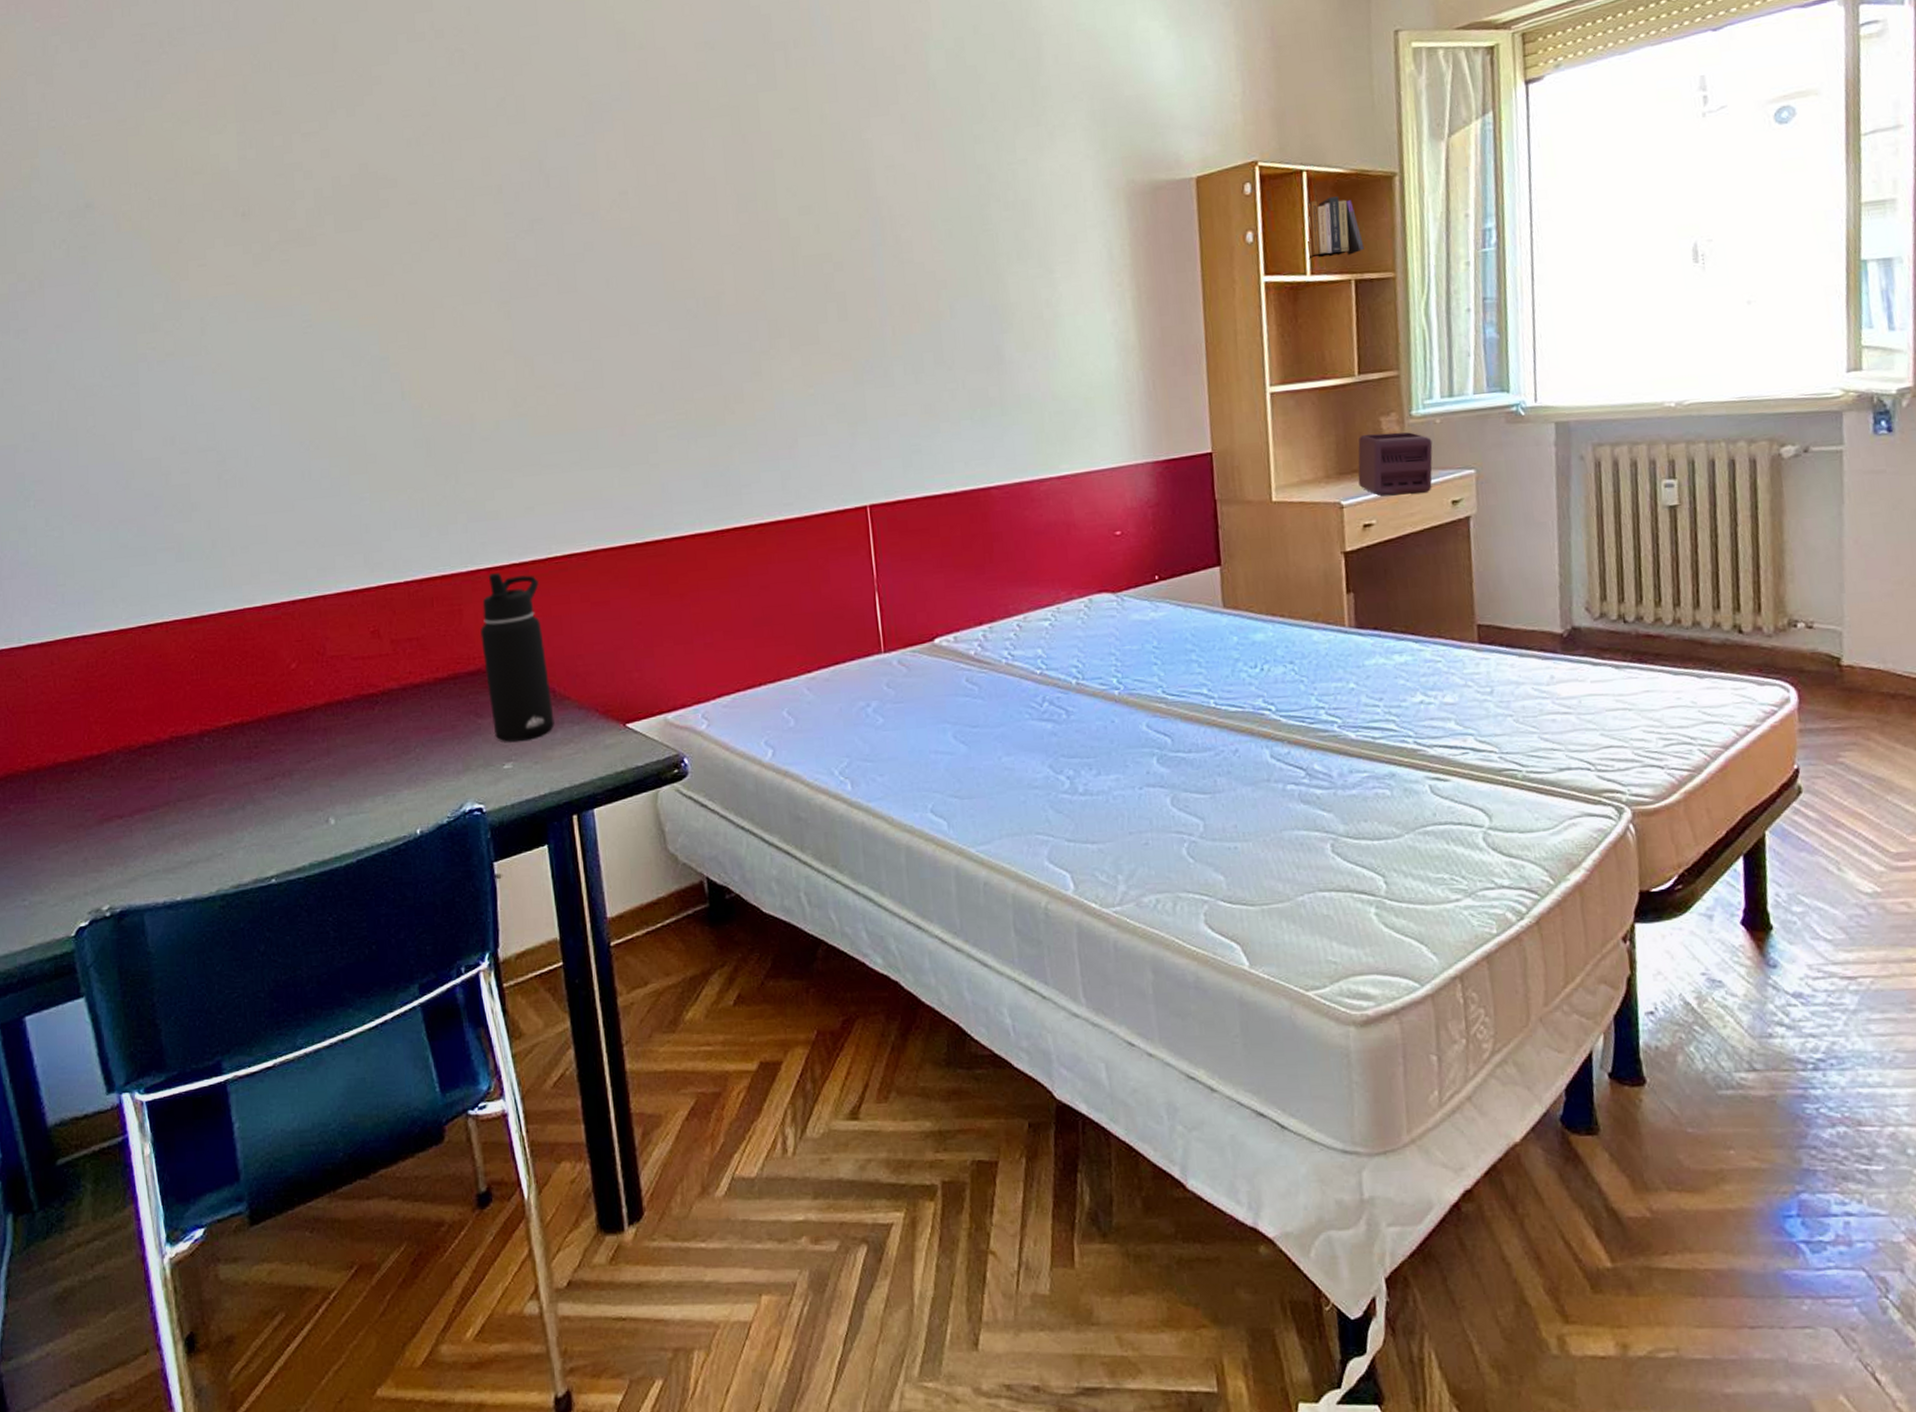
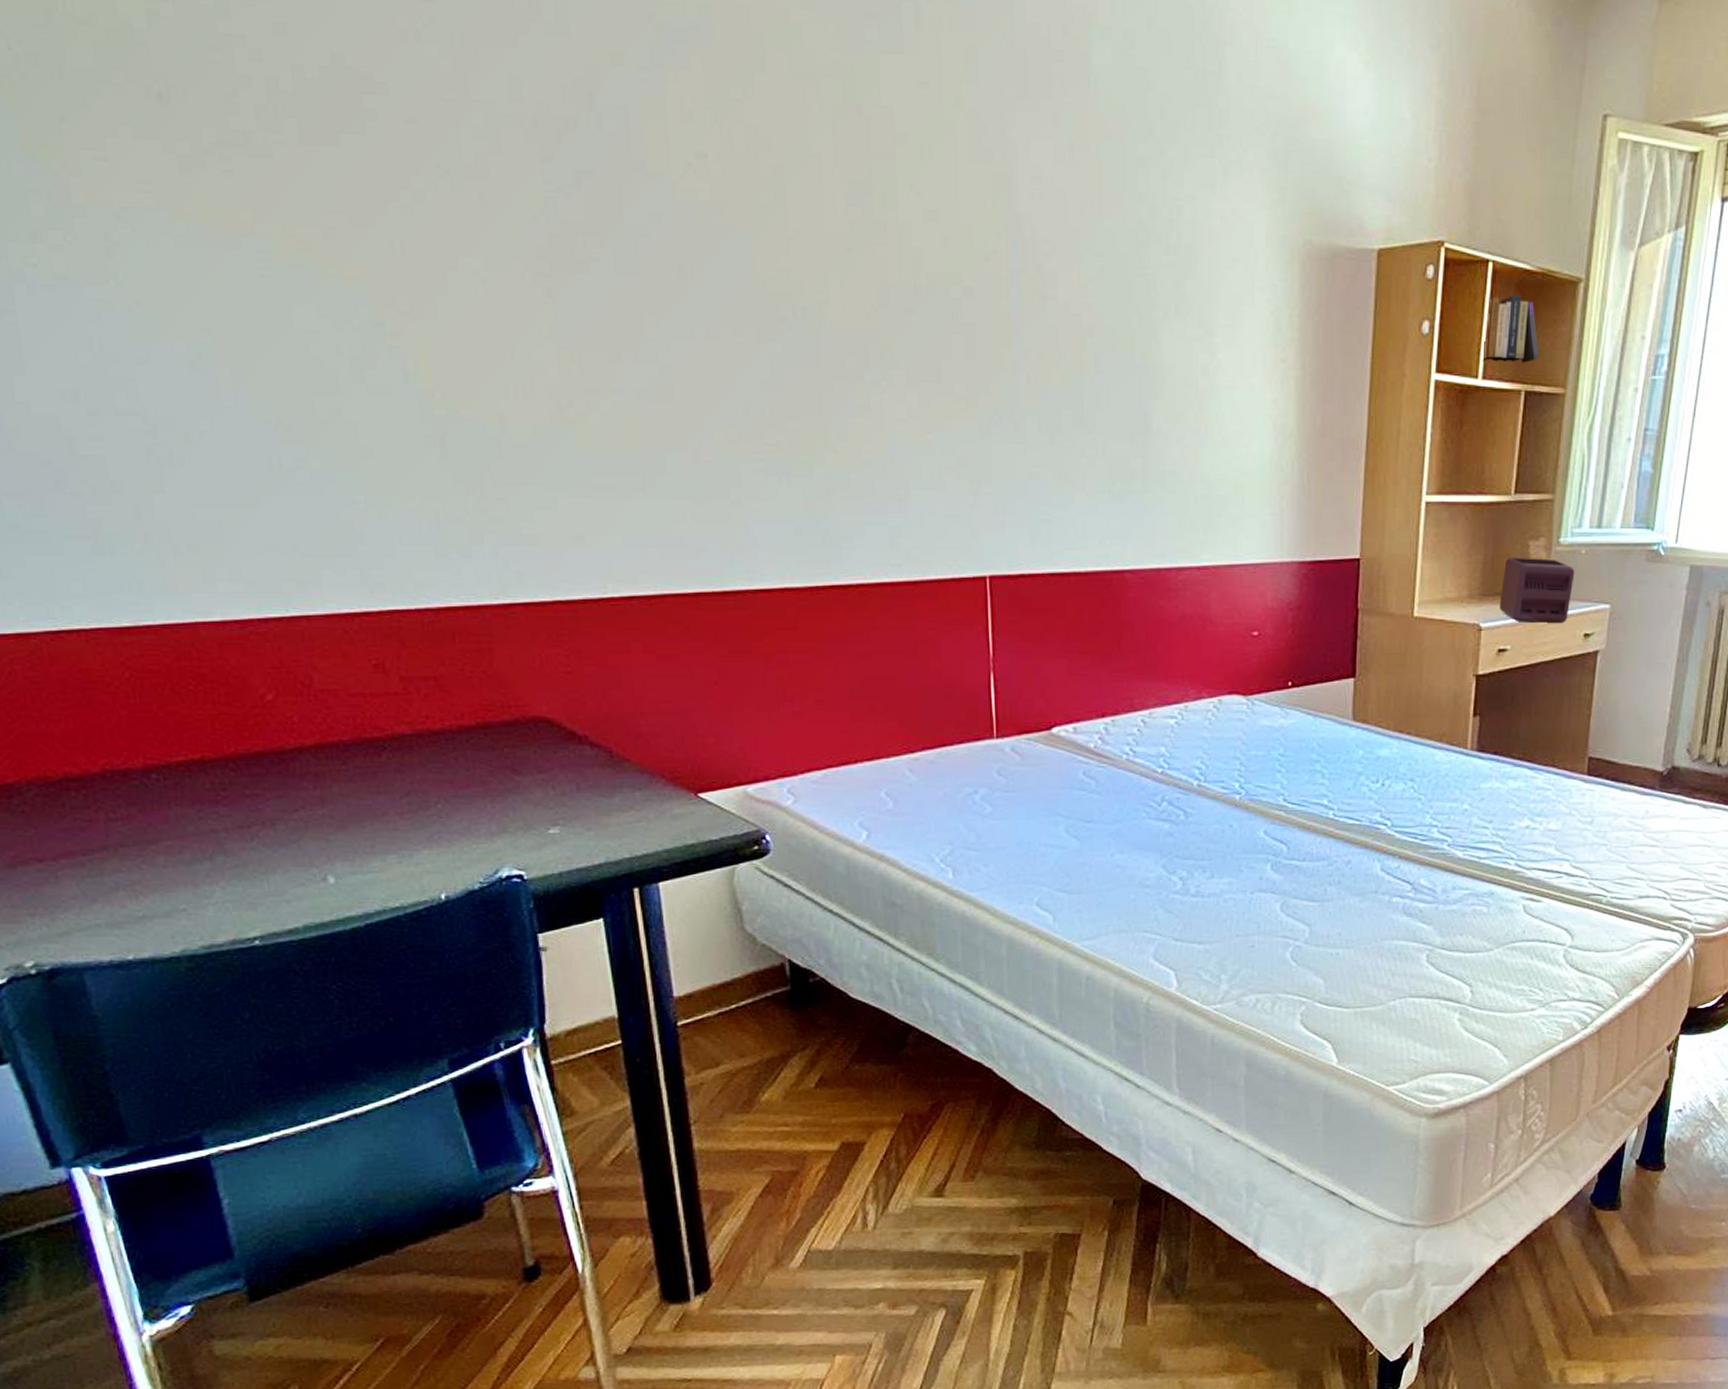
water bottle: present [480,573,555,742] -> none [516,610,611,804]

